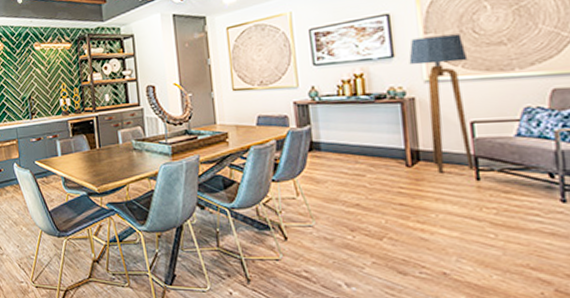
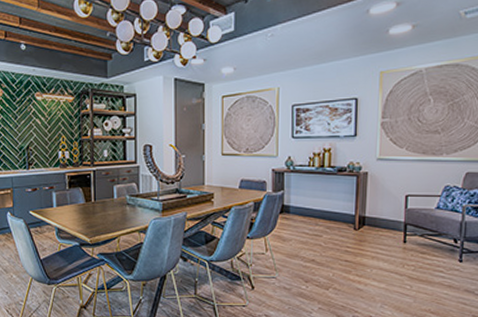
floor lamp: present [409,34,475,173] -> none [367,121,411,236]

